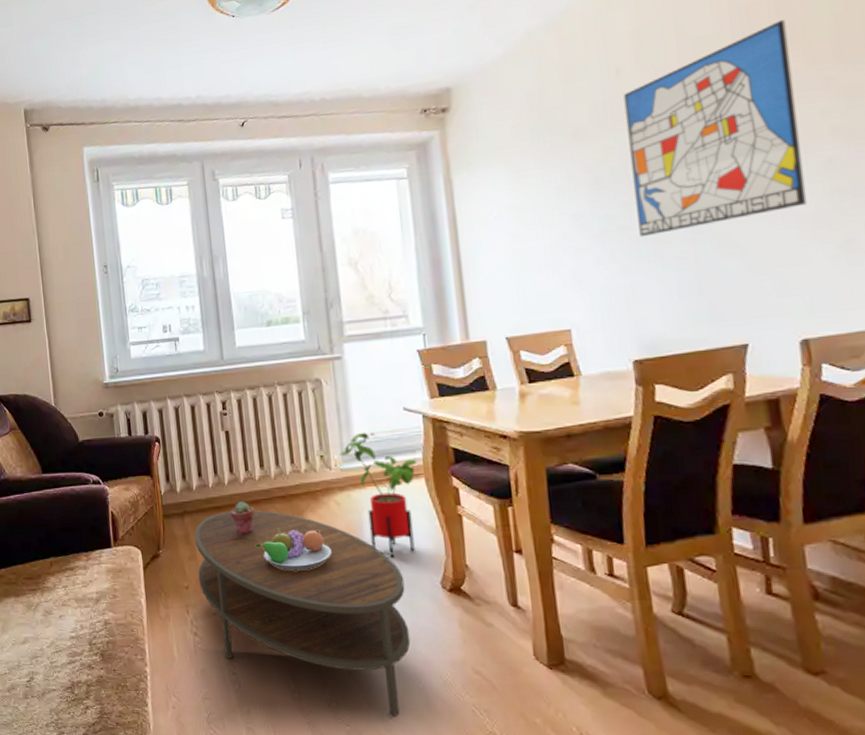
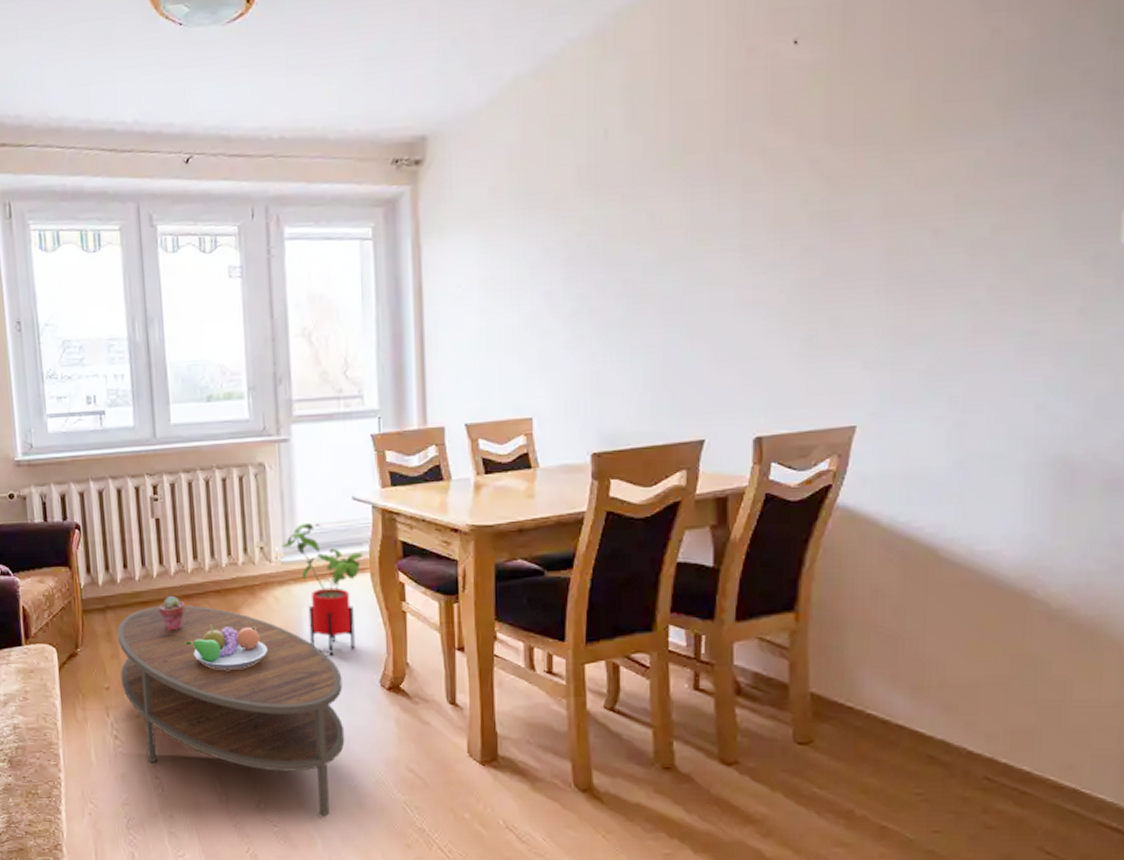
wall art: present [623,19,808,238] -> none [609,89,780,322]

